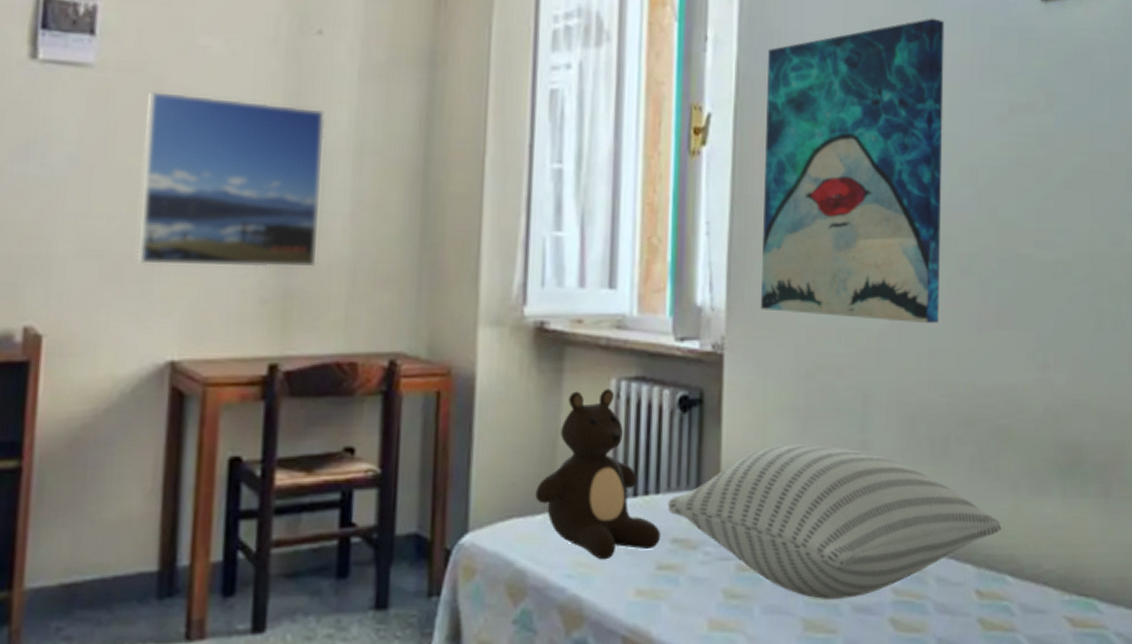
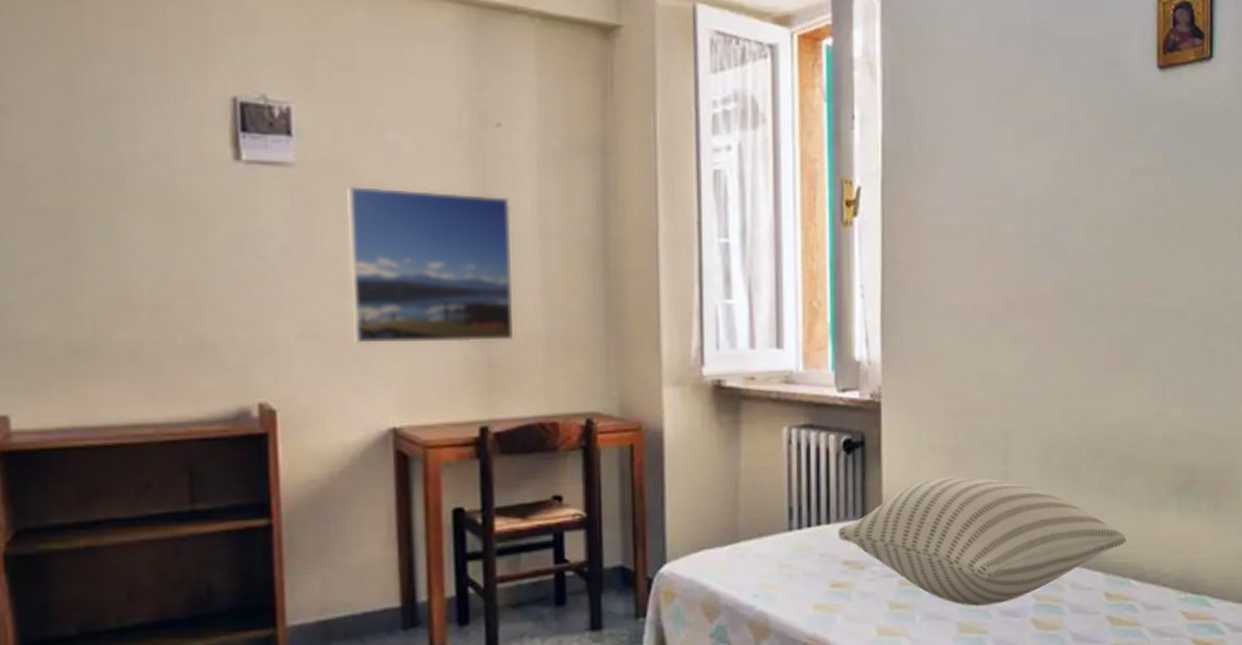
teddy bear: present [535,388,660,560] -> none [722,436,832,582]
wall art: present [761,18,945,323] -> none [911,90,1071,368]

